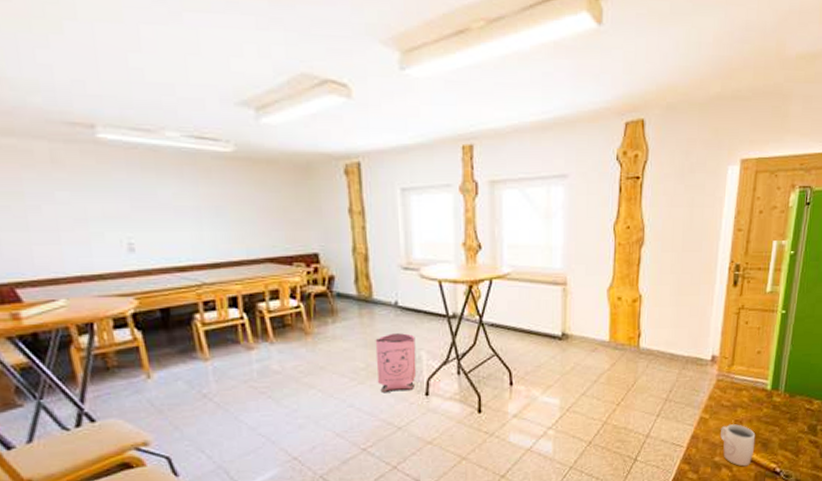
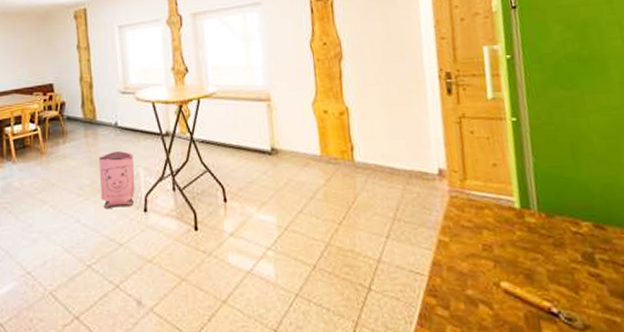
mug: present [720,424,756,467] -> none [467,249,517,304]

